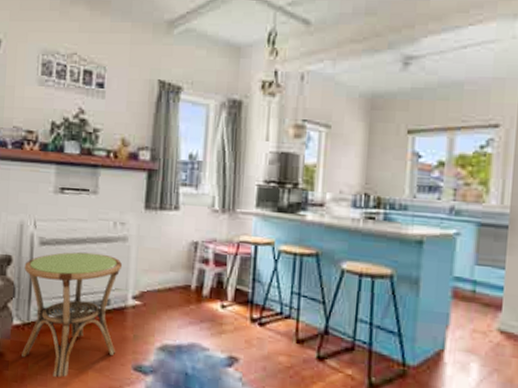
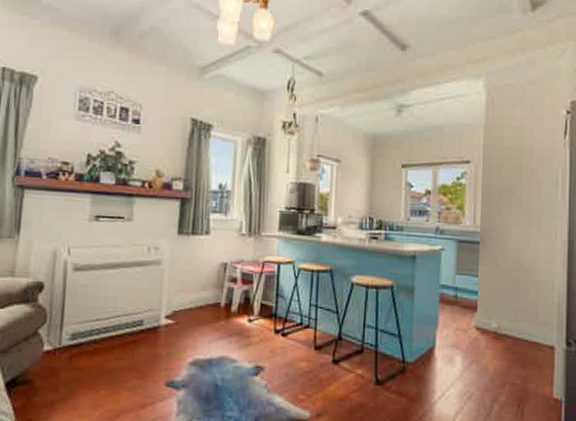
side table: present [22,251,123,378] -> none [52,276,156,399]

